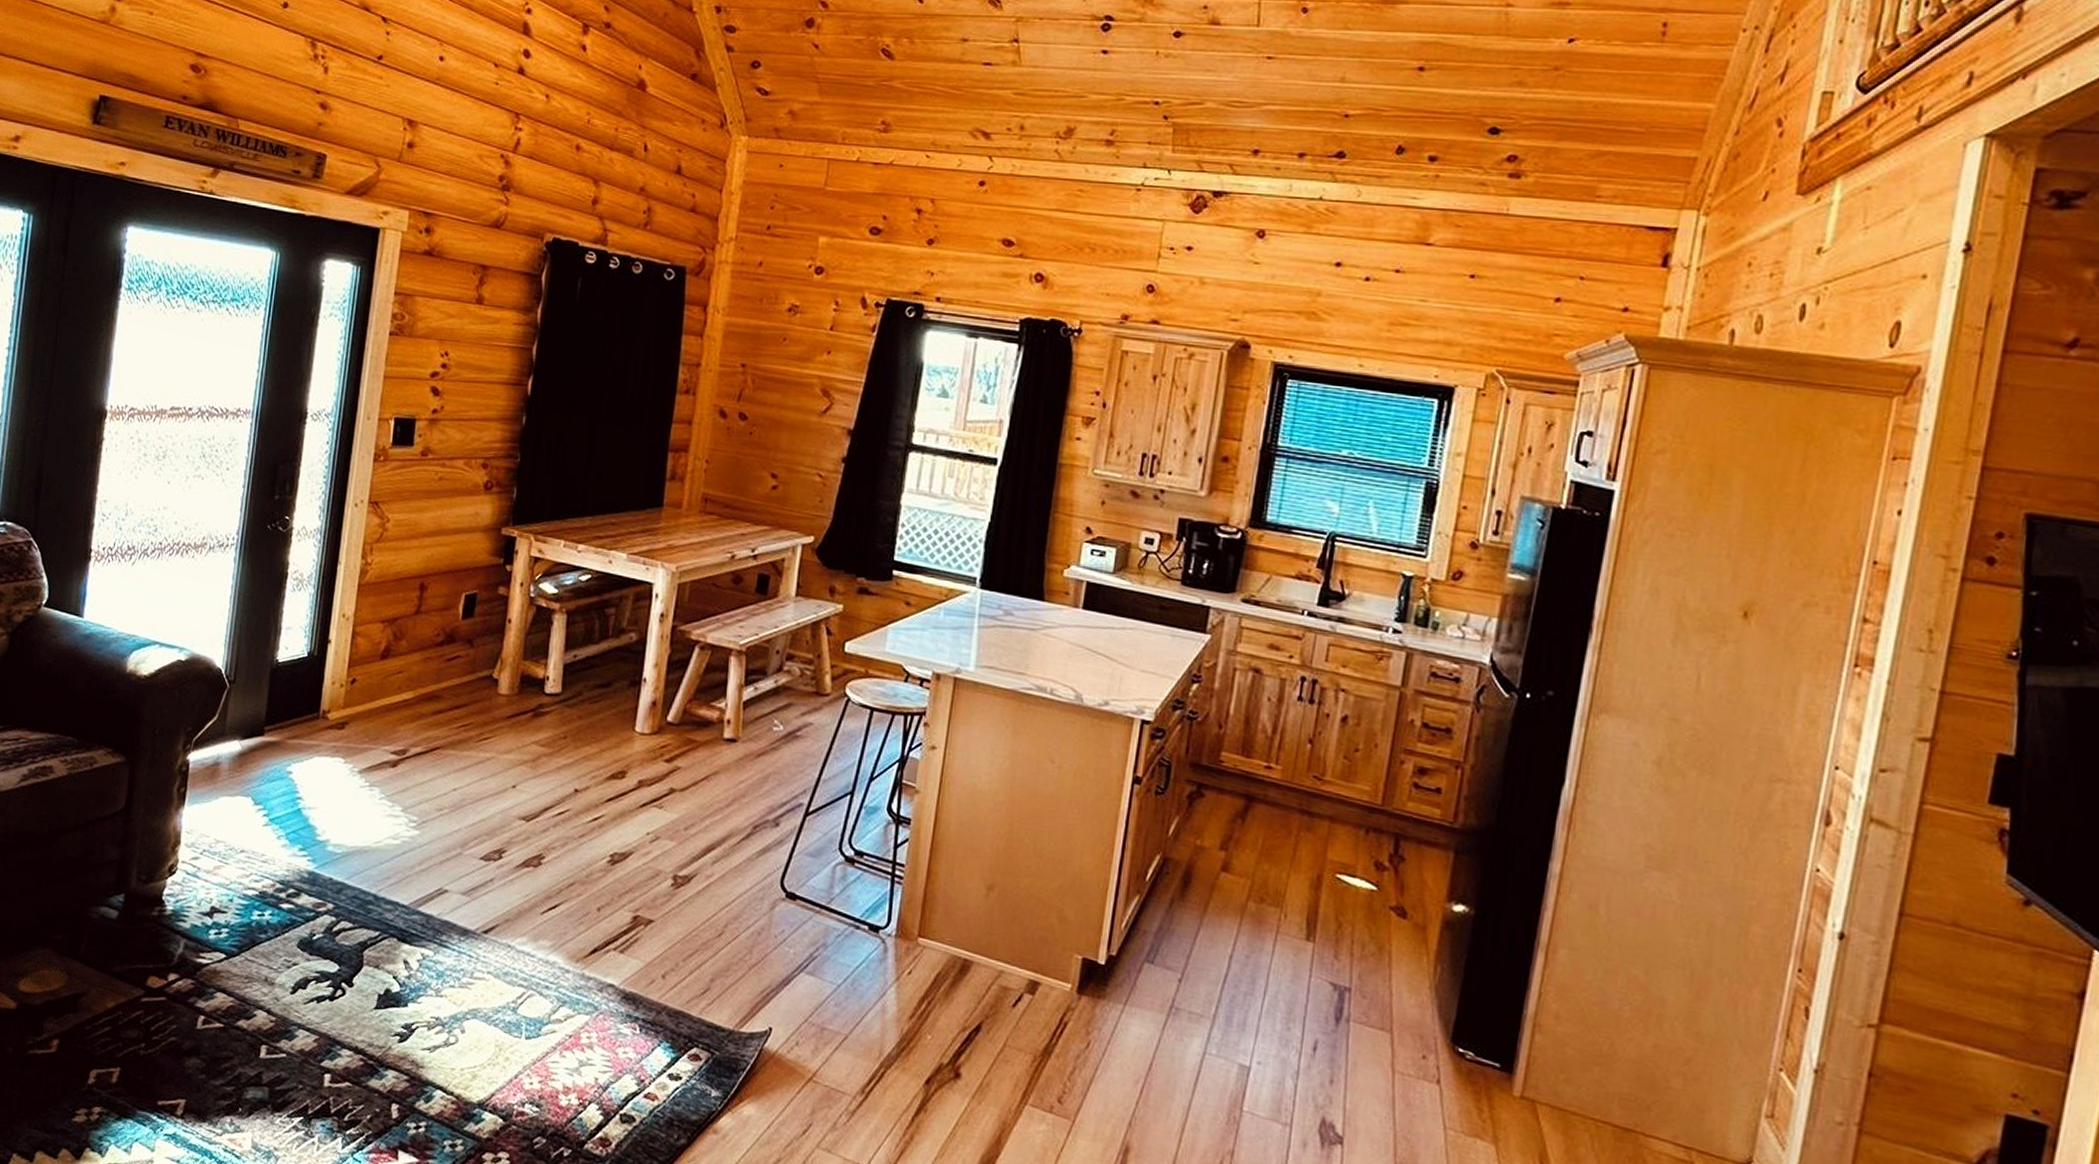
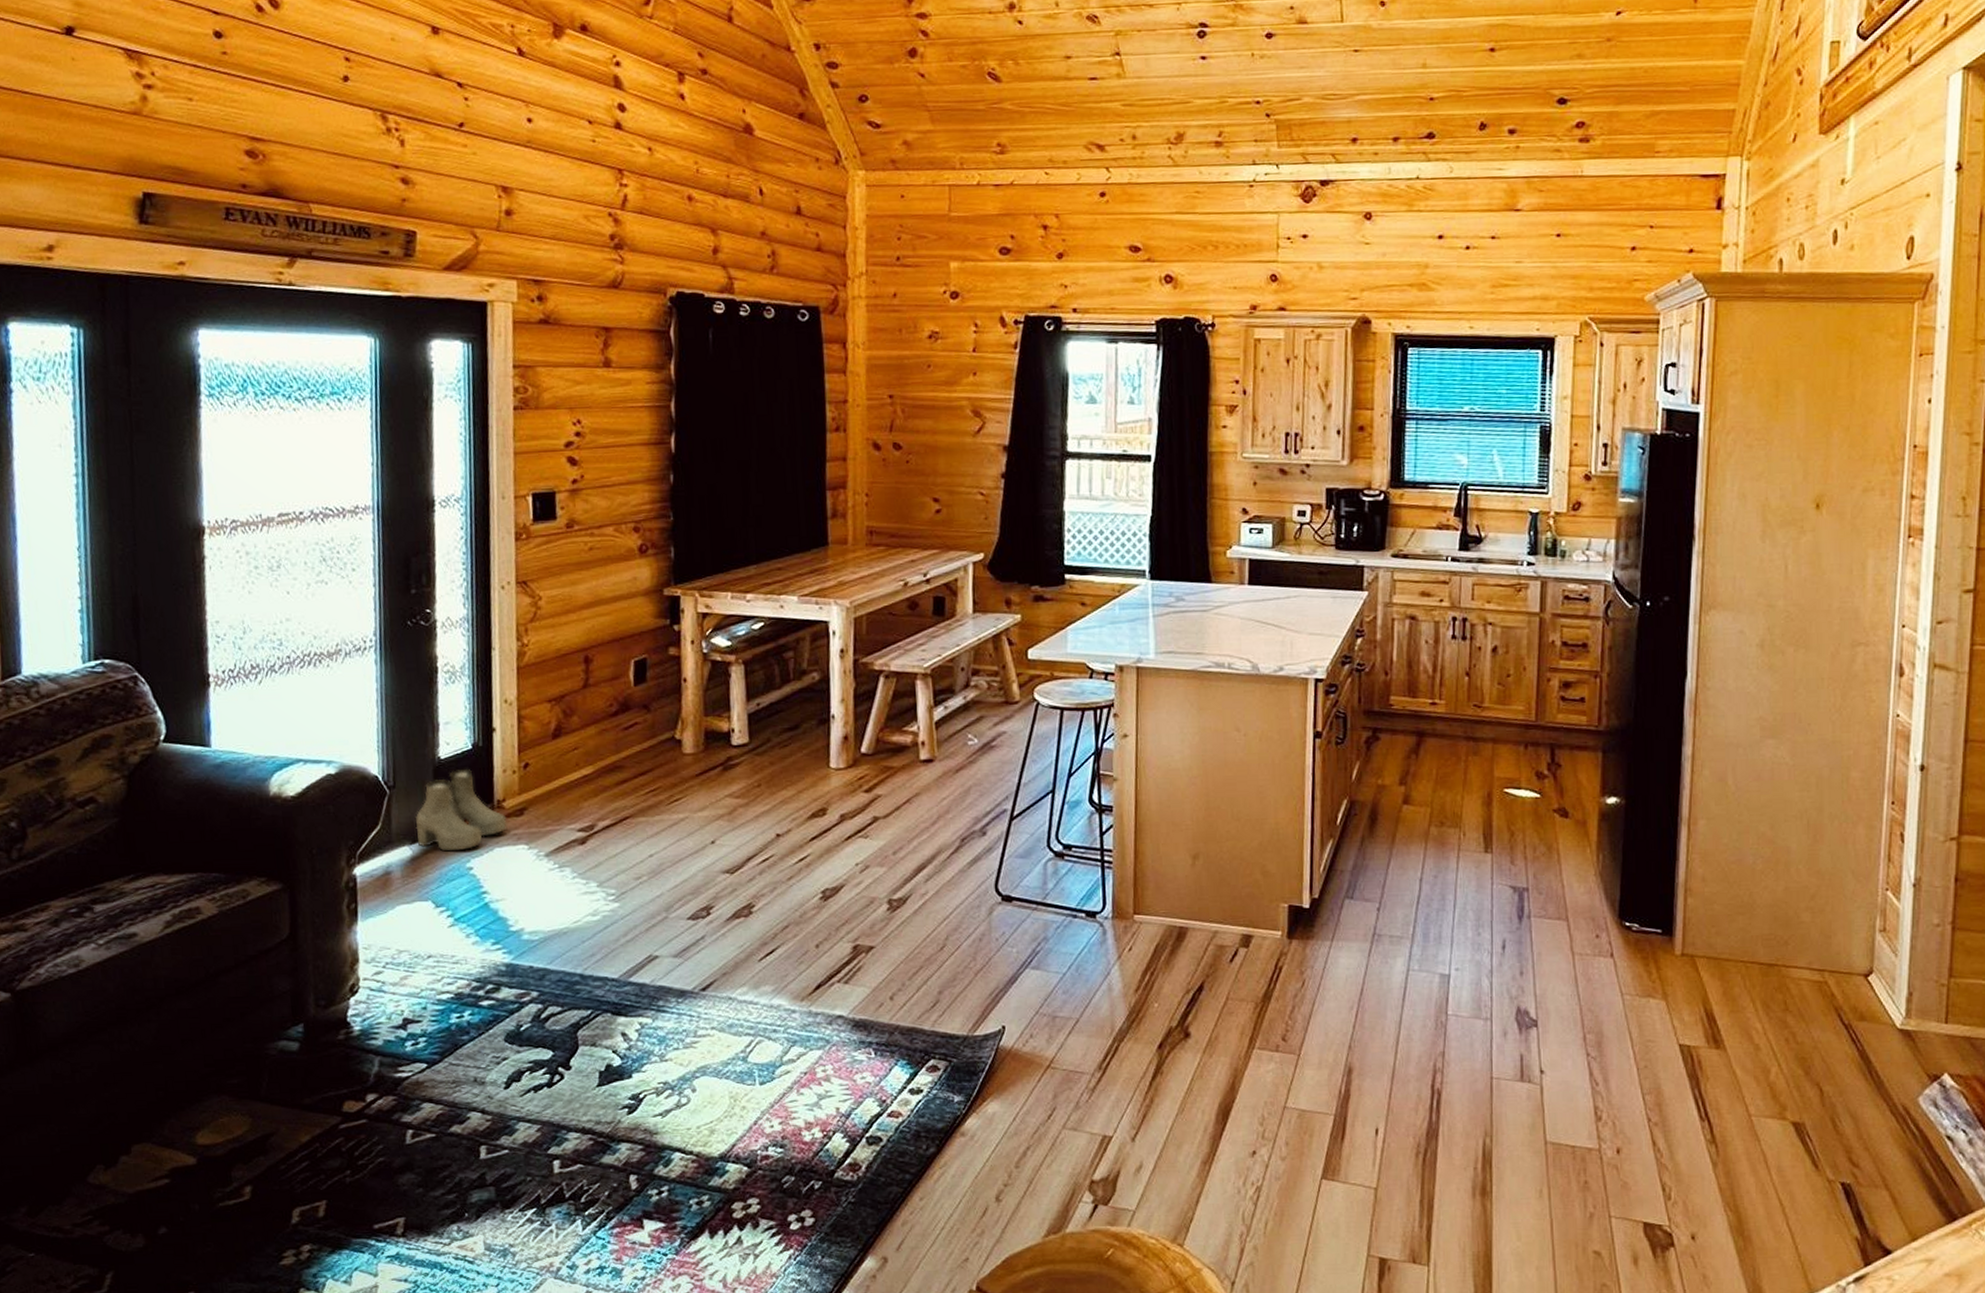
boots: none [247,674,329,754] -> present [416,769,508,852]

